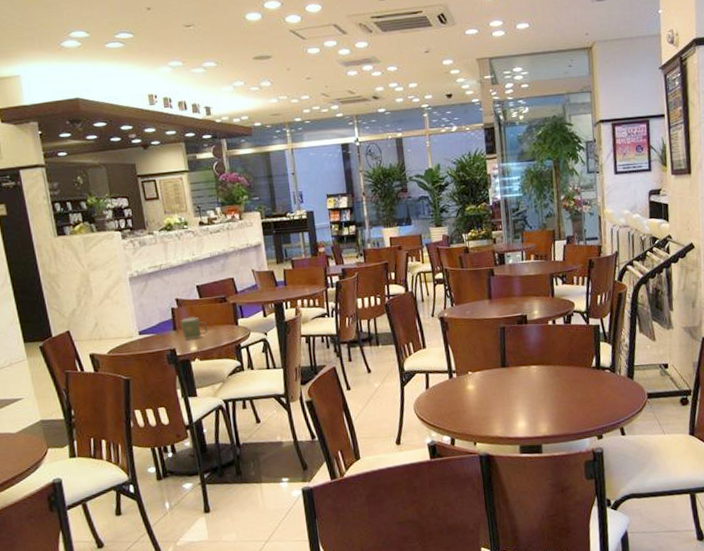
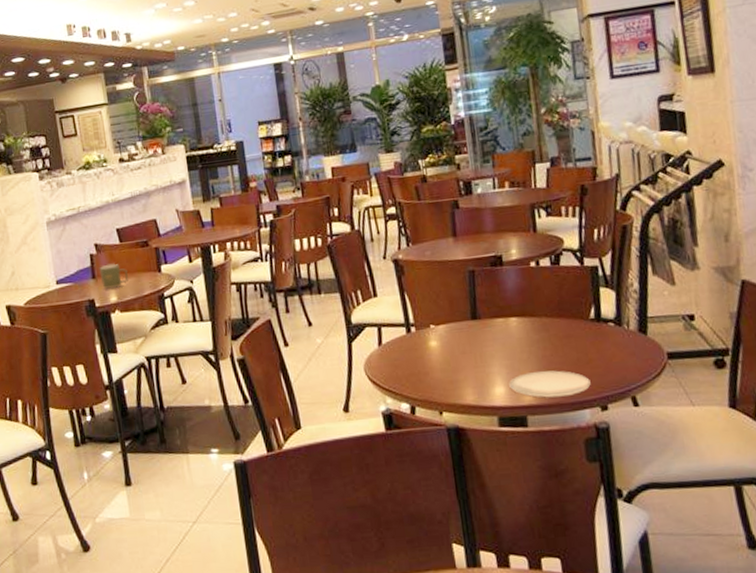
plate: none [529,408,591,430] -> present [509,370,591,398]

